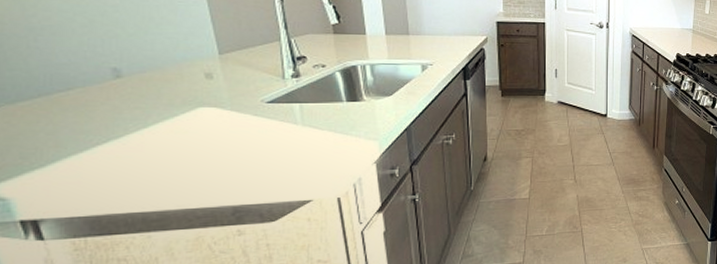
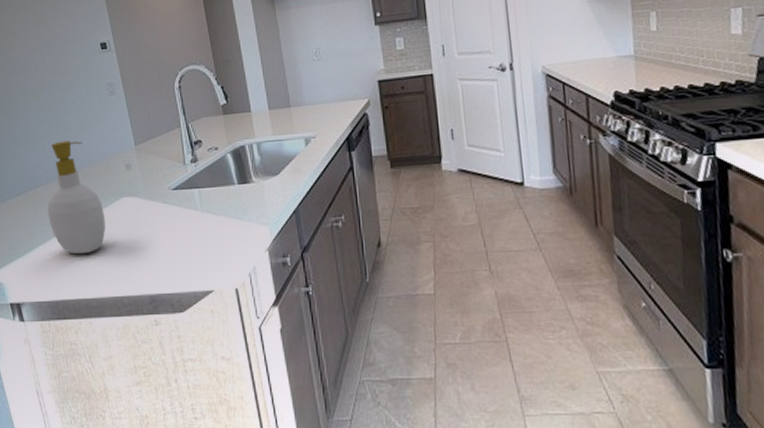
soap bottle: none [84,40,174,166] -> present [47,140,105,255]

